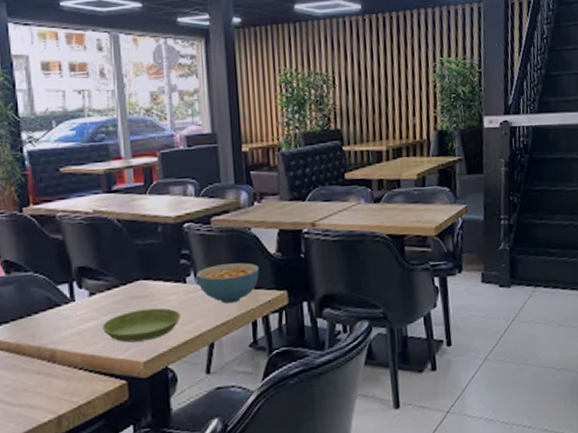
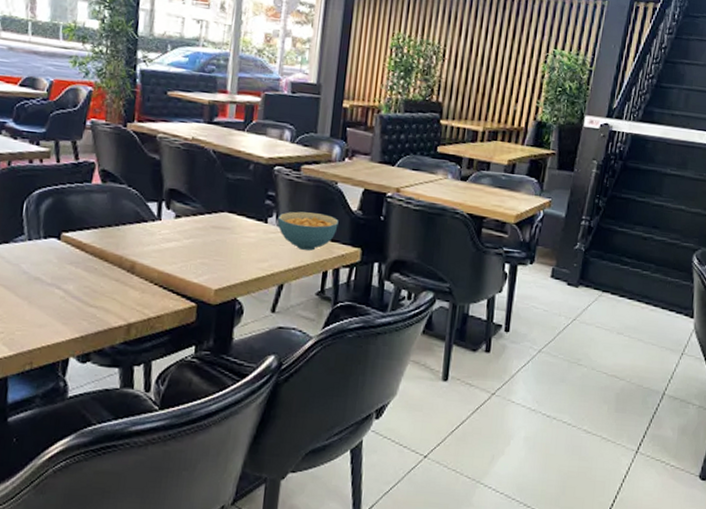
saucer: present [102,308,181,343] -> none [182,239,258,271]

